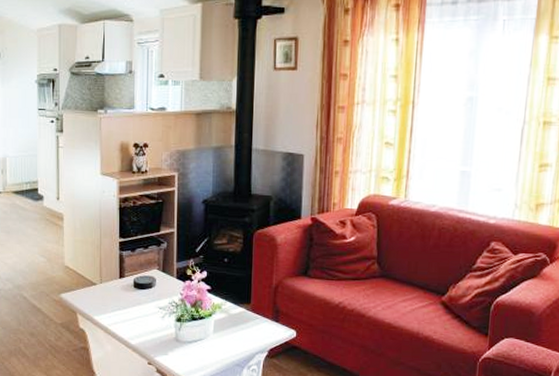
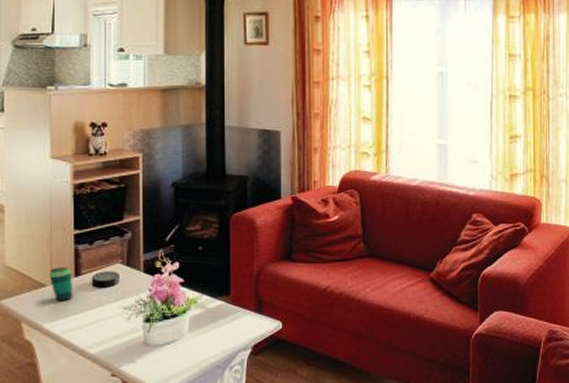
cup: none [99,269,117,298] -> present [49,266,72,301]

